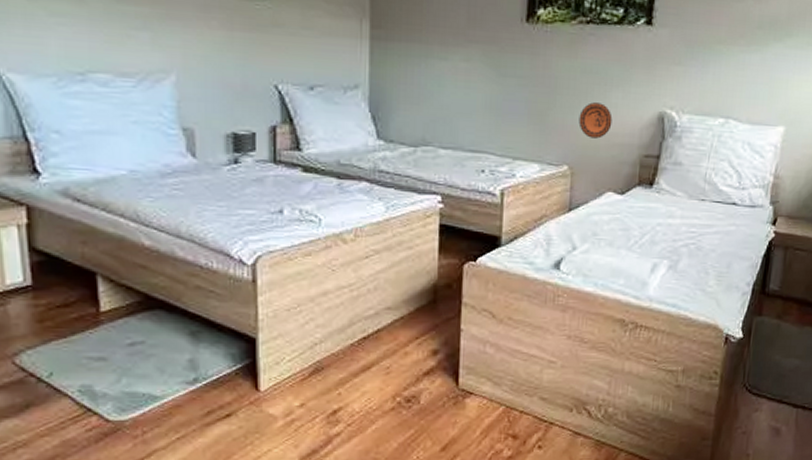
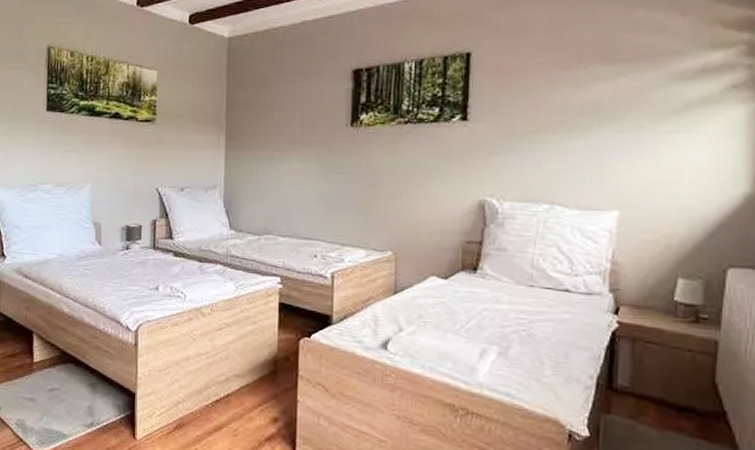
decorative plate: present [578,102,613,139] -> none [400,193,433,226]

